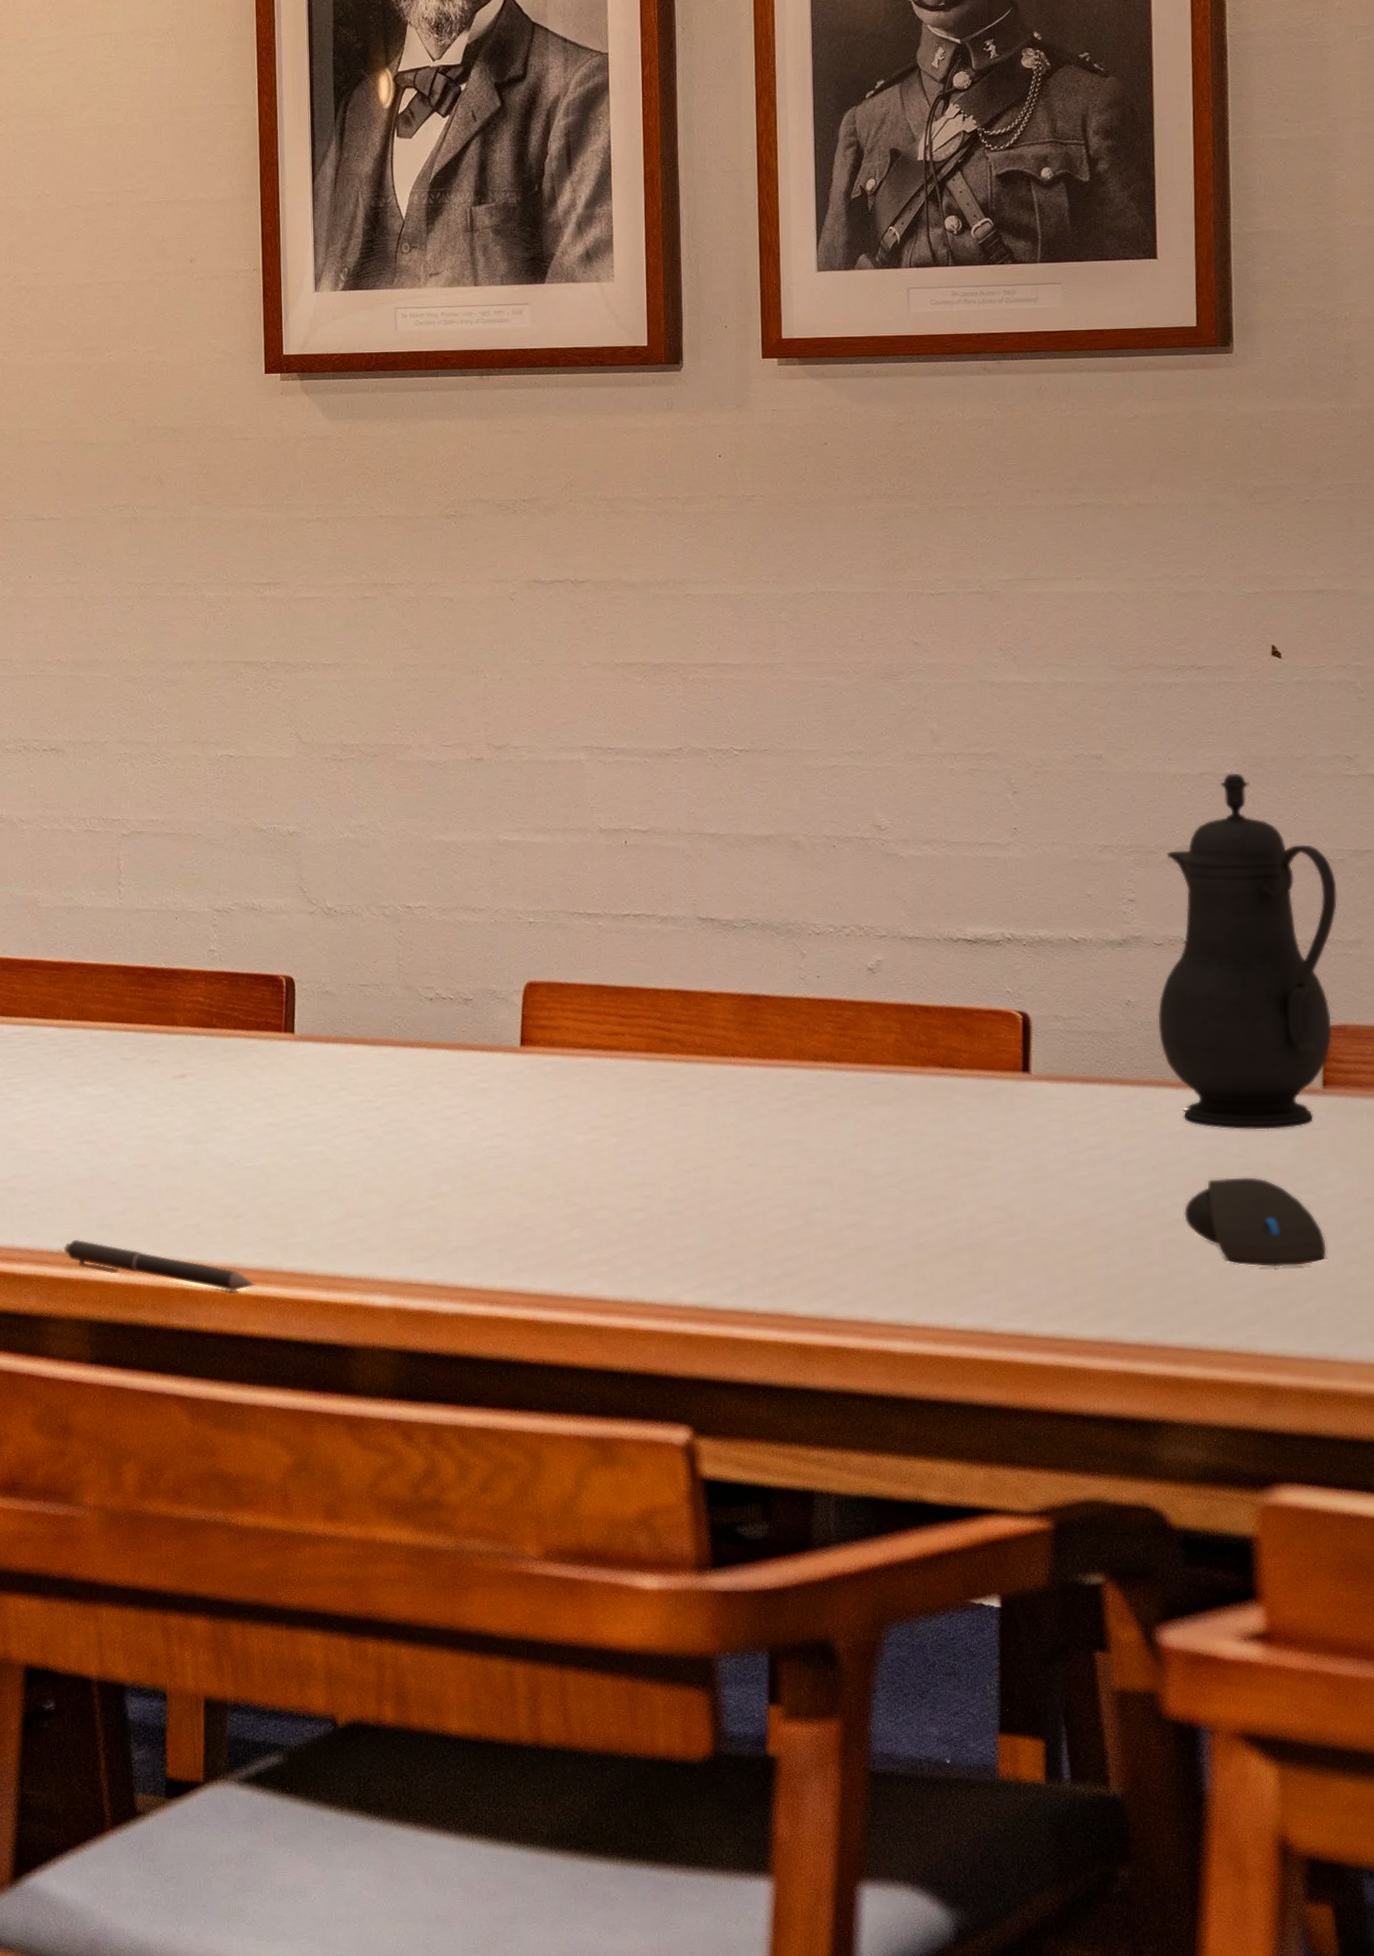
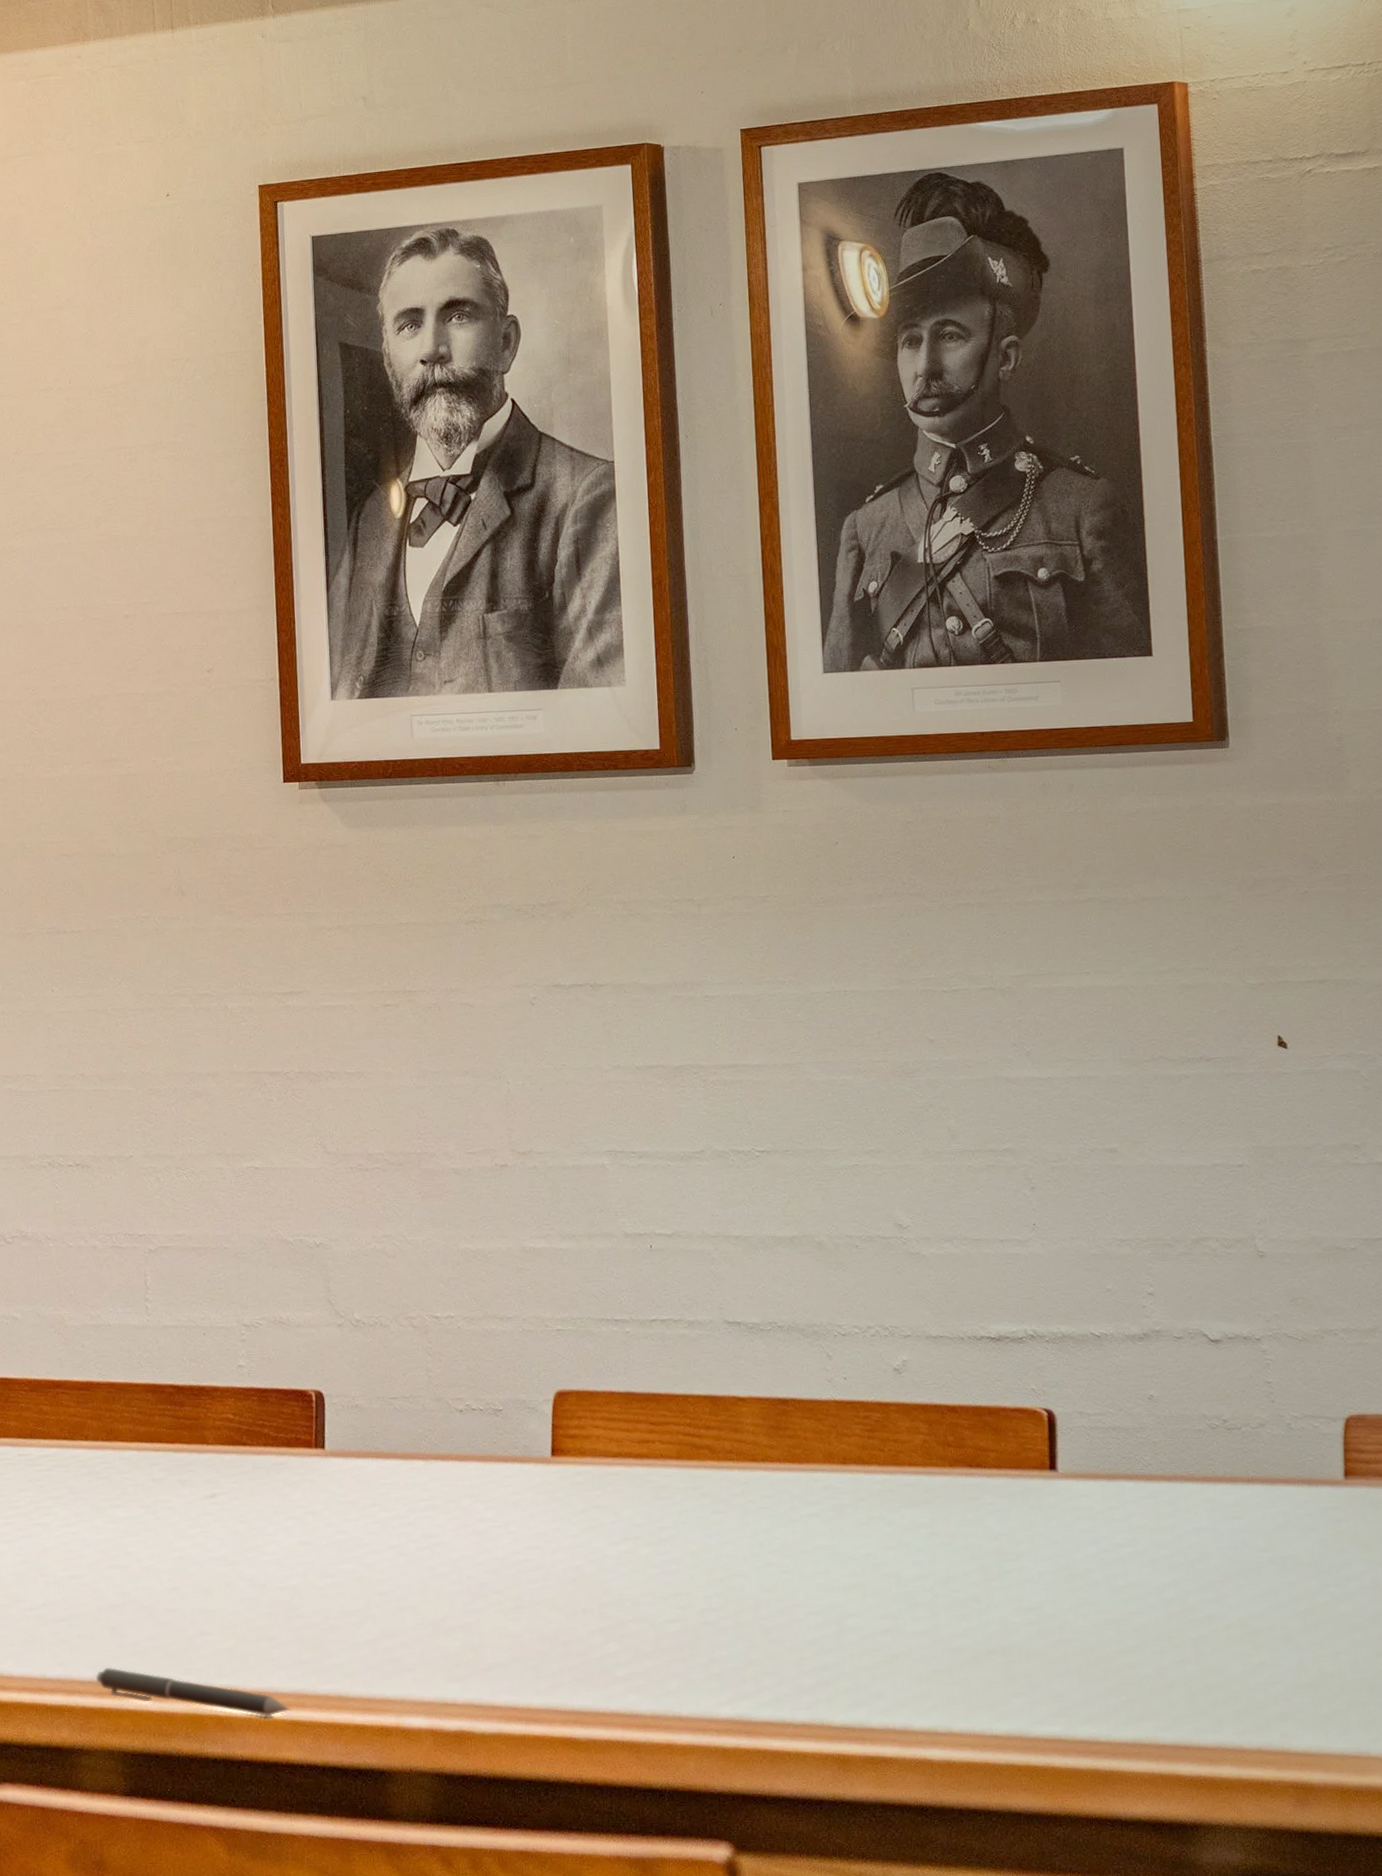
coffeepot: present [1158,773,1337,1130] -> none [1180,1164,1352,1523]
computer mouse: present [1183,1176,1327,1267] -> none [1212,1570,1356,1663]

